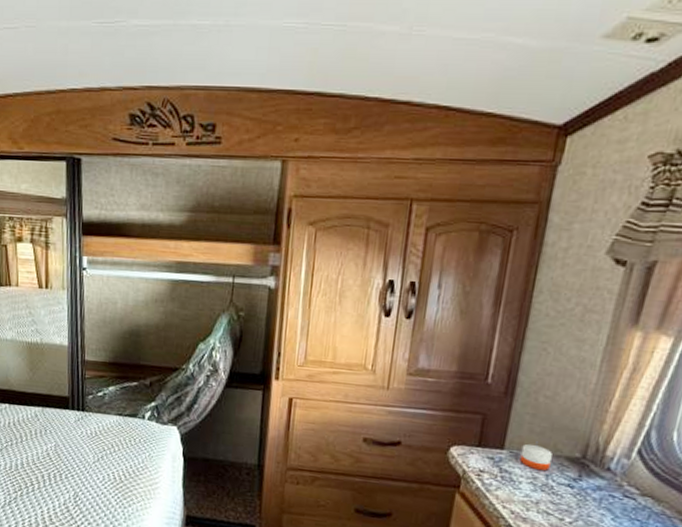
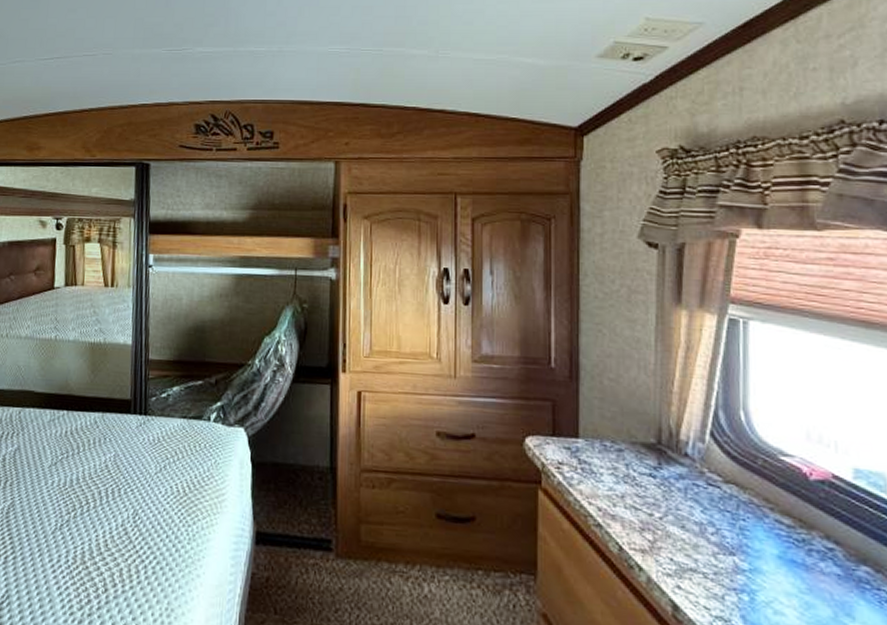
candle: present [519,443,553,470] -> none [596,430,628,459]

